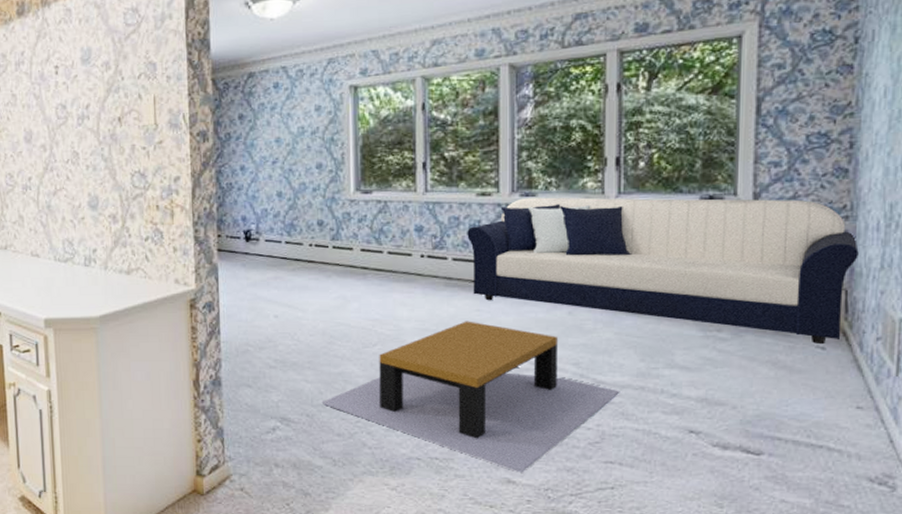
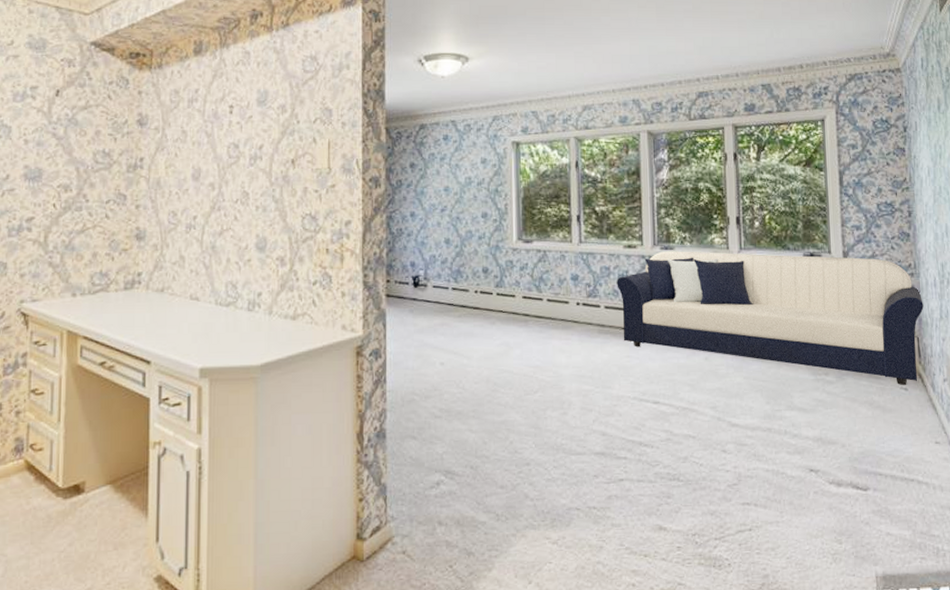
coffee table: present [321,321,620,473] -> none [485,367,752,519]

